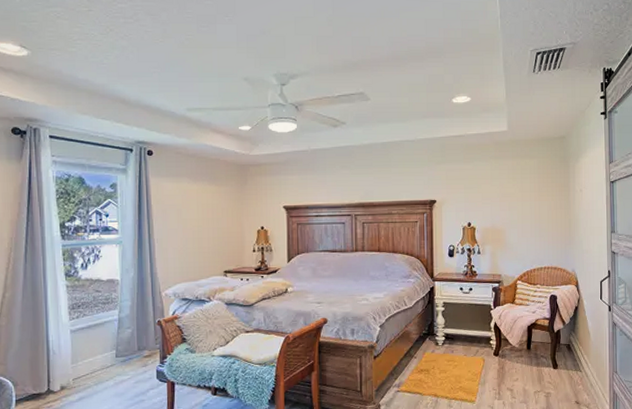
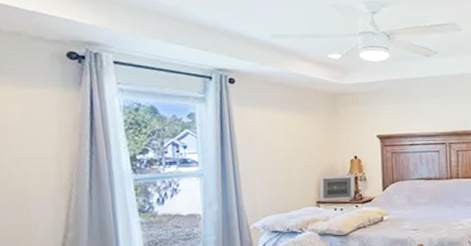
picture frame: none [227,244,262,272] -> present [319,174,355,203]

